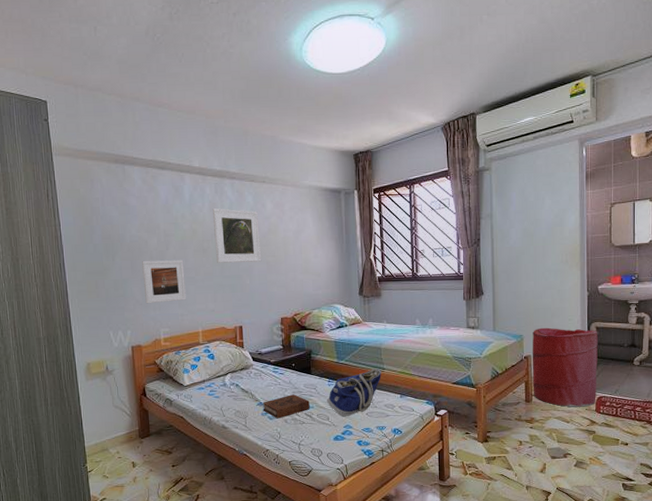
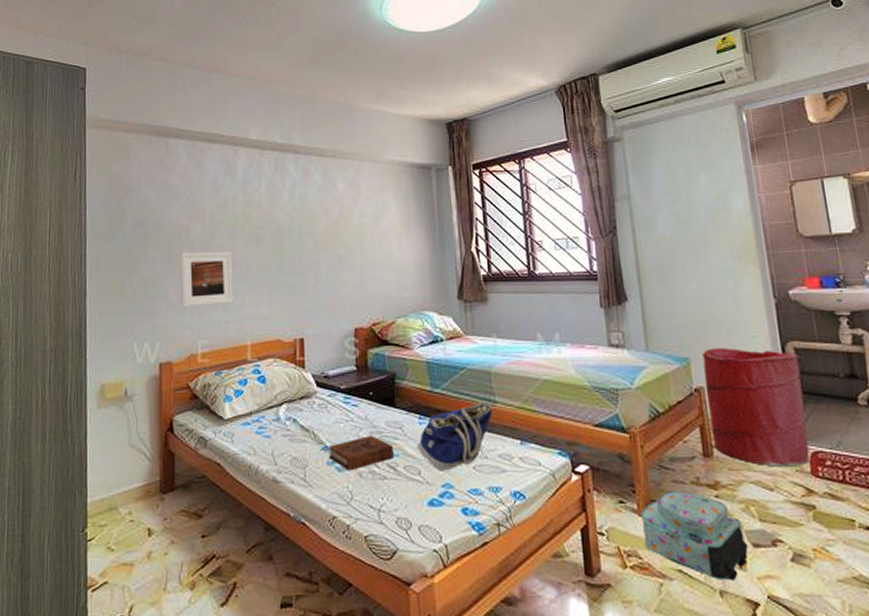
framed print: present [212,208,262,263] -> none [270,188,331,256]
backpack: none [479,424,548,480] -> present [640,490,749,581]

